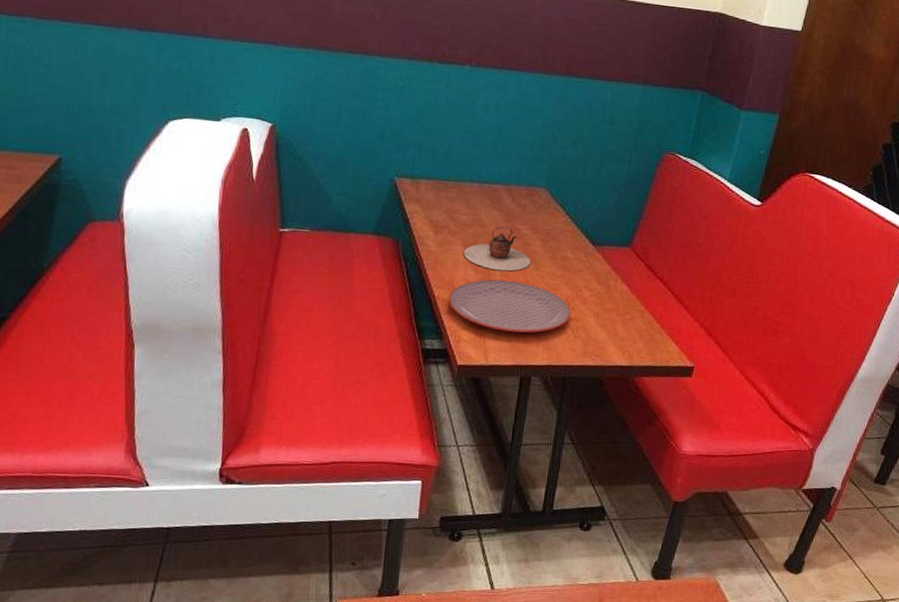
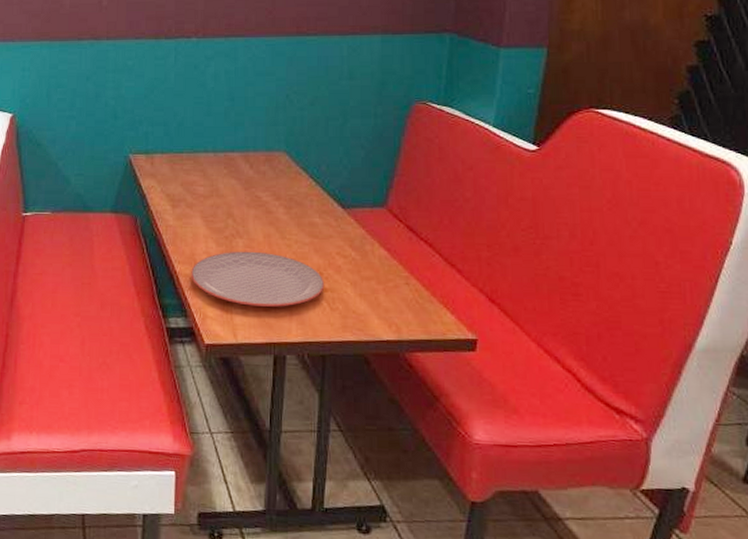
teapot: present [463,227,531,272] -> none [203,196,275,242]

